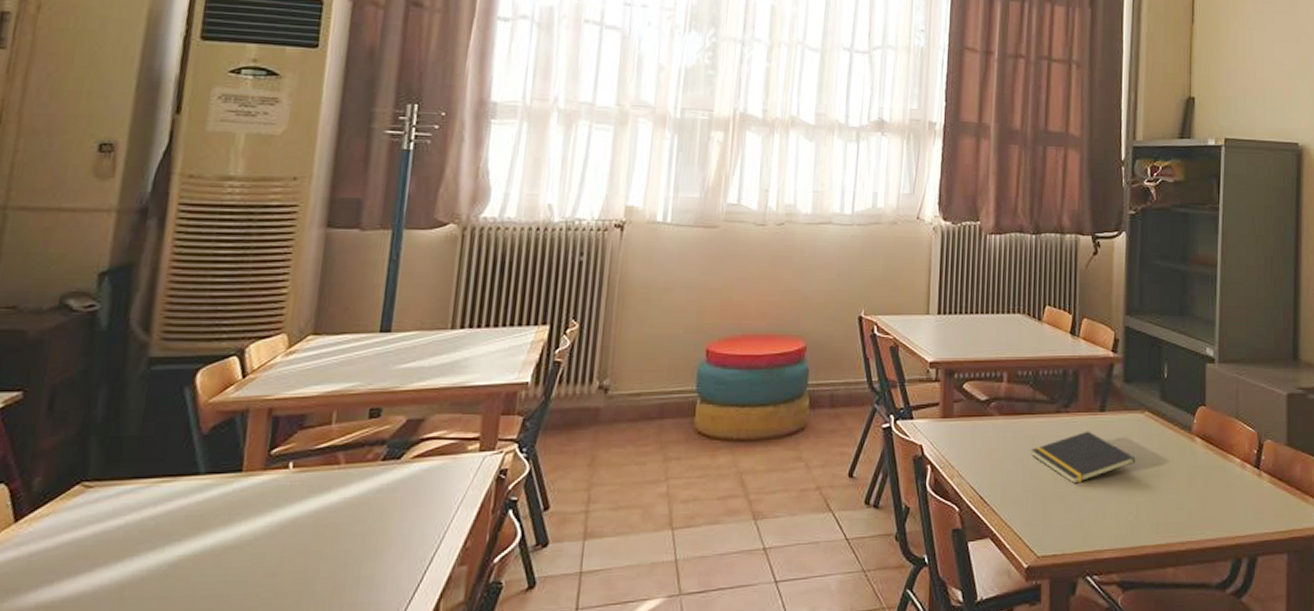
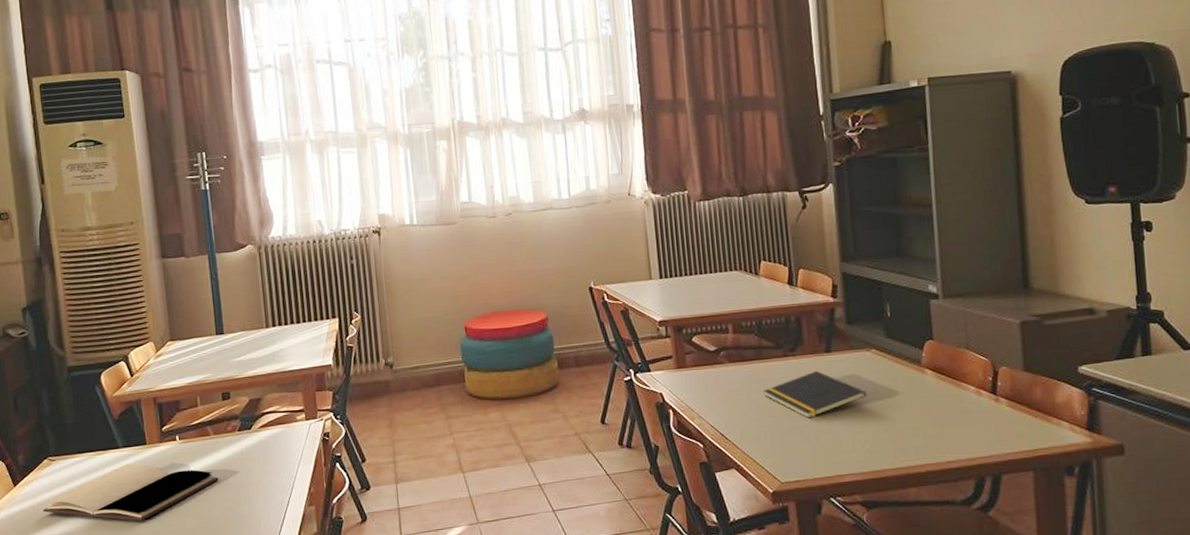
book: none [52,497,339,580] -> present [43,464,219,522]

